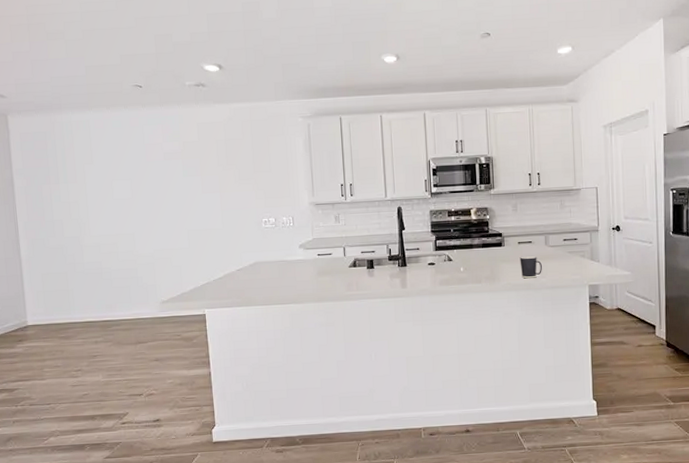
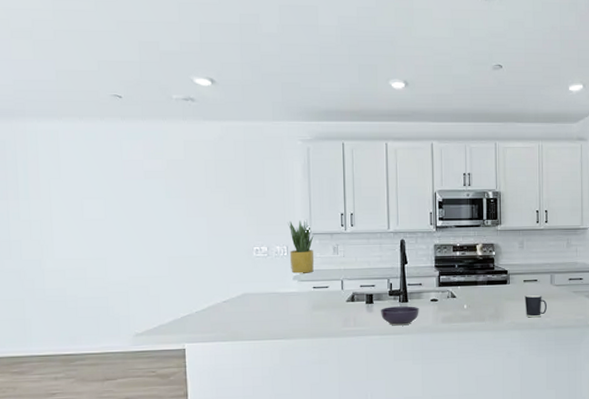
planter: none [292,191,318,242] -> present [287,219,315,274]
bowl: none [380,270,418,289] -> present [380,306,419,326]

